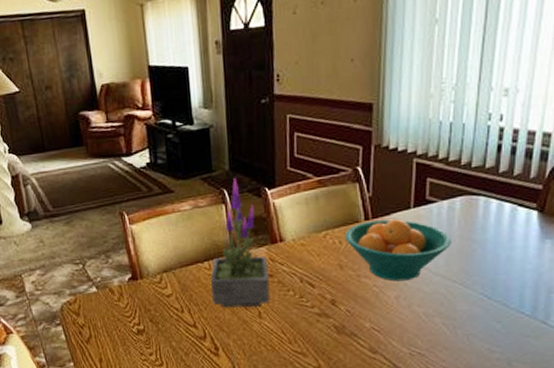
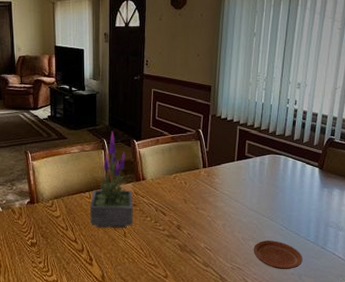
fruit bowl: present [344,218,451,281] -> none [188,168,262,213]
plate: none [440,315,514,355] -> present [253,241,303,270]

